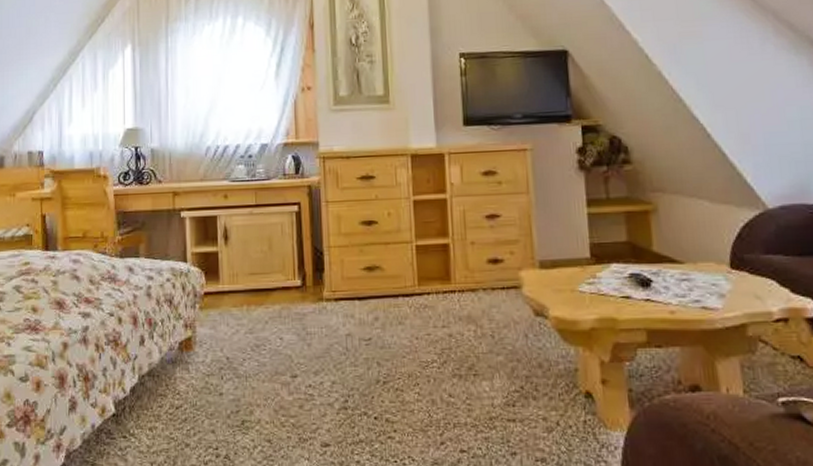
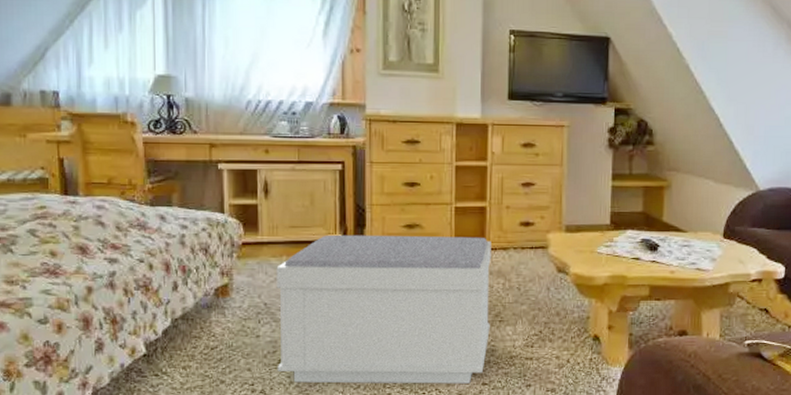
bench: none [237,277,464,450] -> present [276,234,491,384]

